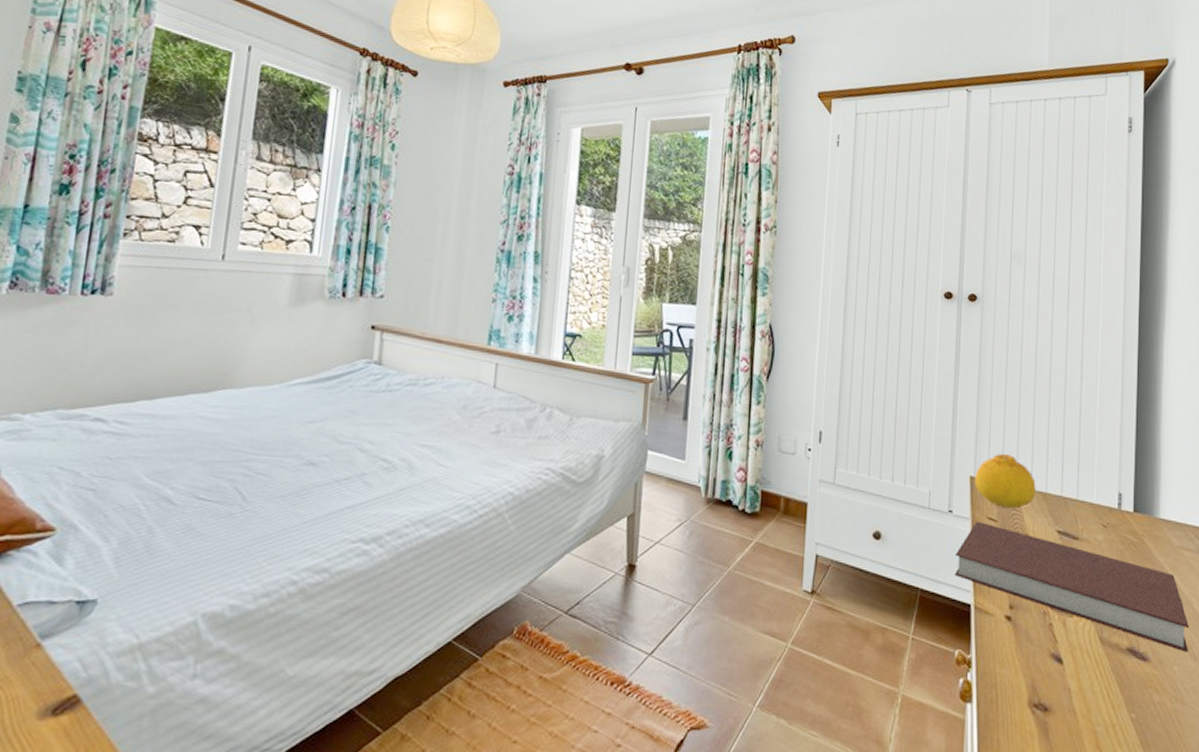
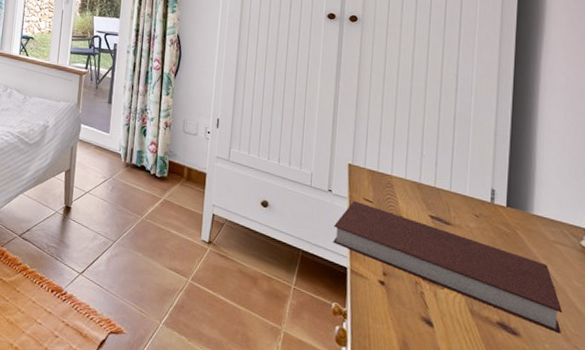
fruit: present [975,454,1036,508] -> none [353,147,410,194]

